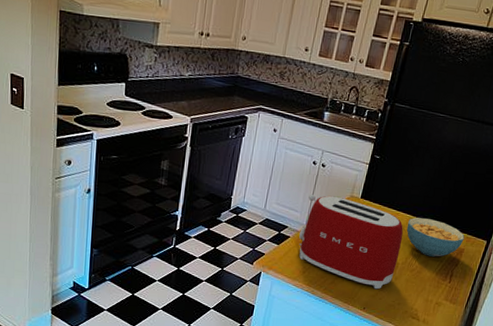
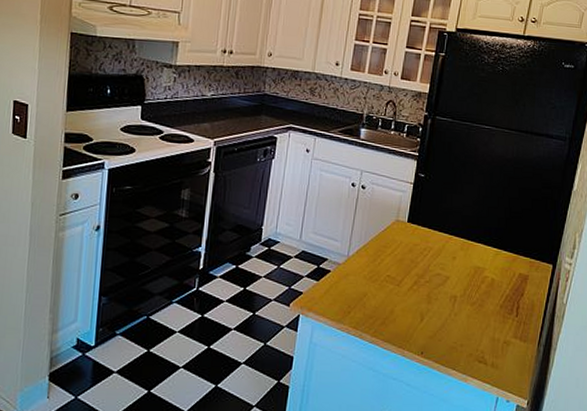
toaster: present [299,194,403,290] -> none [341,220,459,329]
cereal bowl: present [406,217,465,257] -> none [461,241,527,286]

